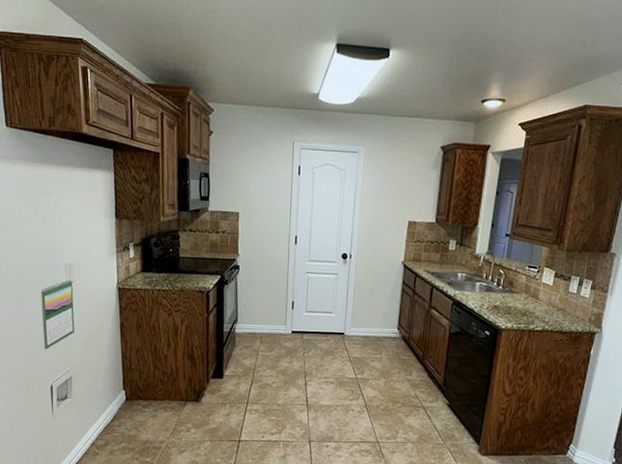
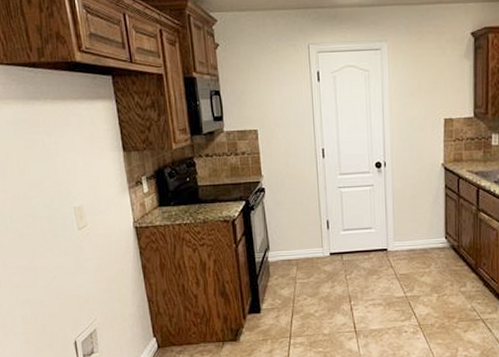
calendar: present [40,279,75,350] -> none [51,223,93,303]

